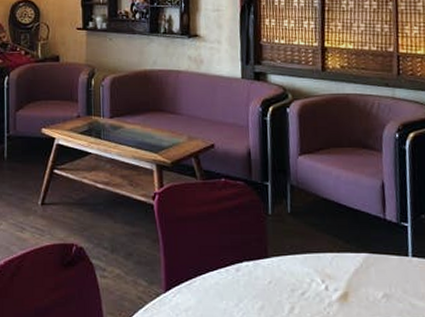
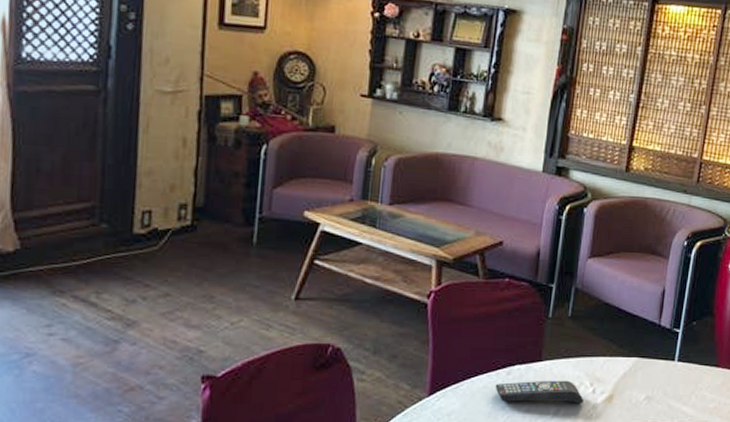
remote control: none [226,276,317,301] -> present [495,380,584,403]

